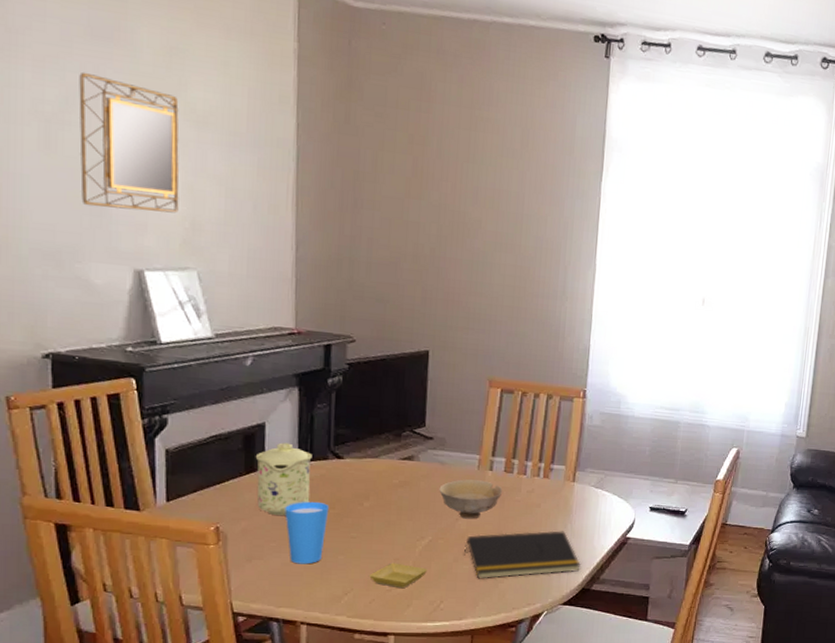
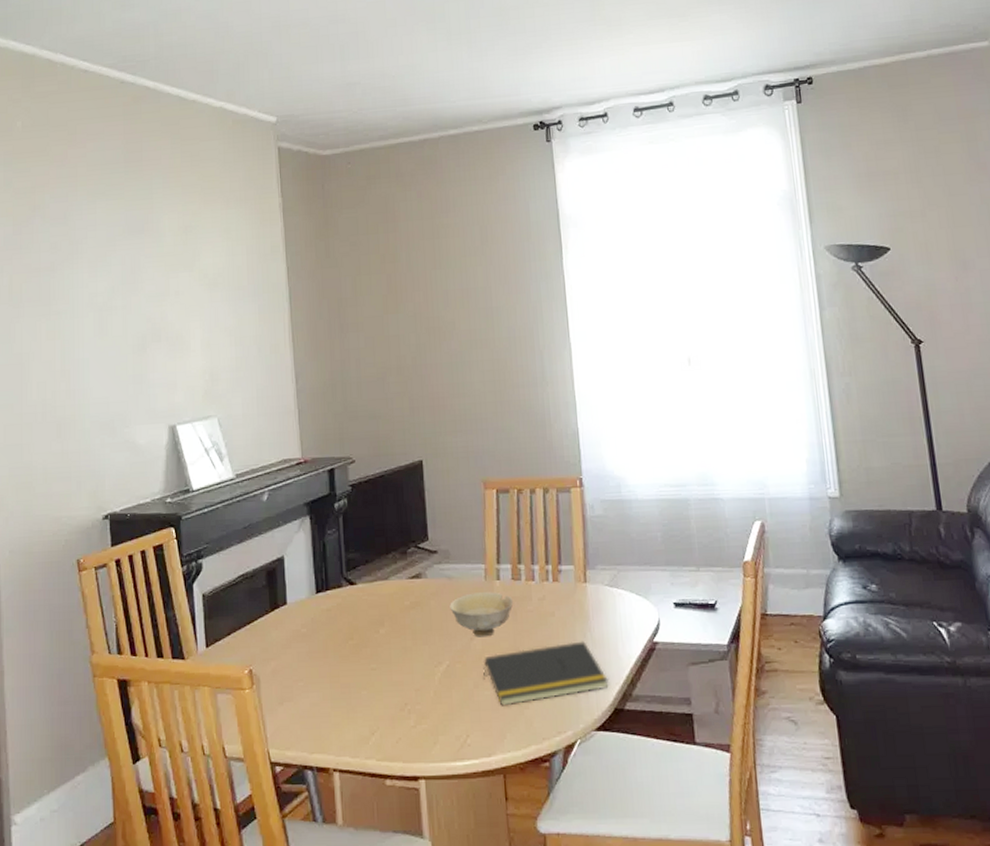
home mirror: present [79,71,180,213] -> none [121,263,200,376]
mug: present [255,442,312,515] -> none [278,574,330,652]
cup: present [285,501,330,564] -> none [308,633,349,704]
saucer: present [369,563,427,589] -> none [393,694,449,724]

